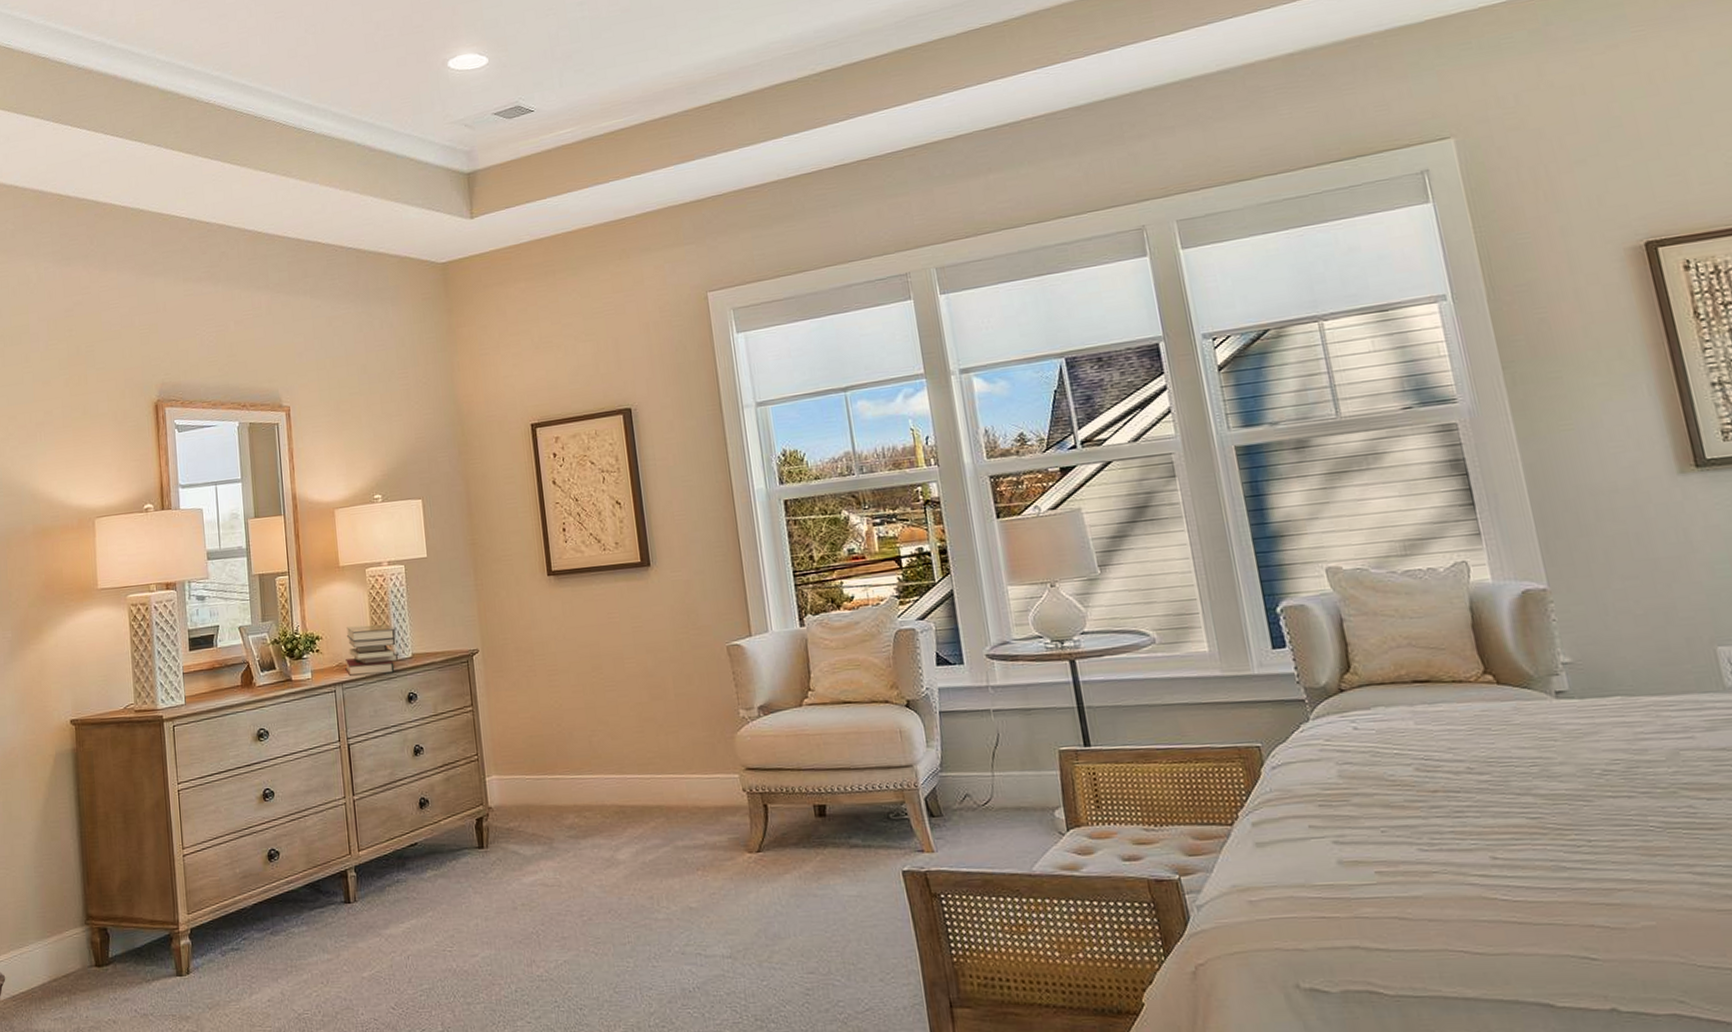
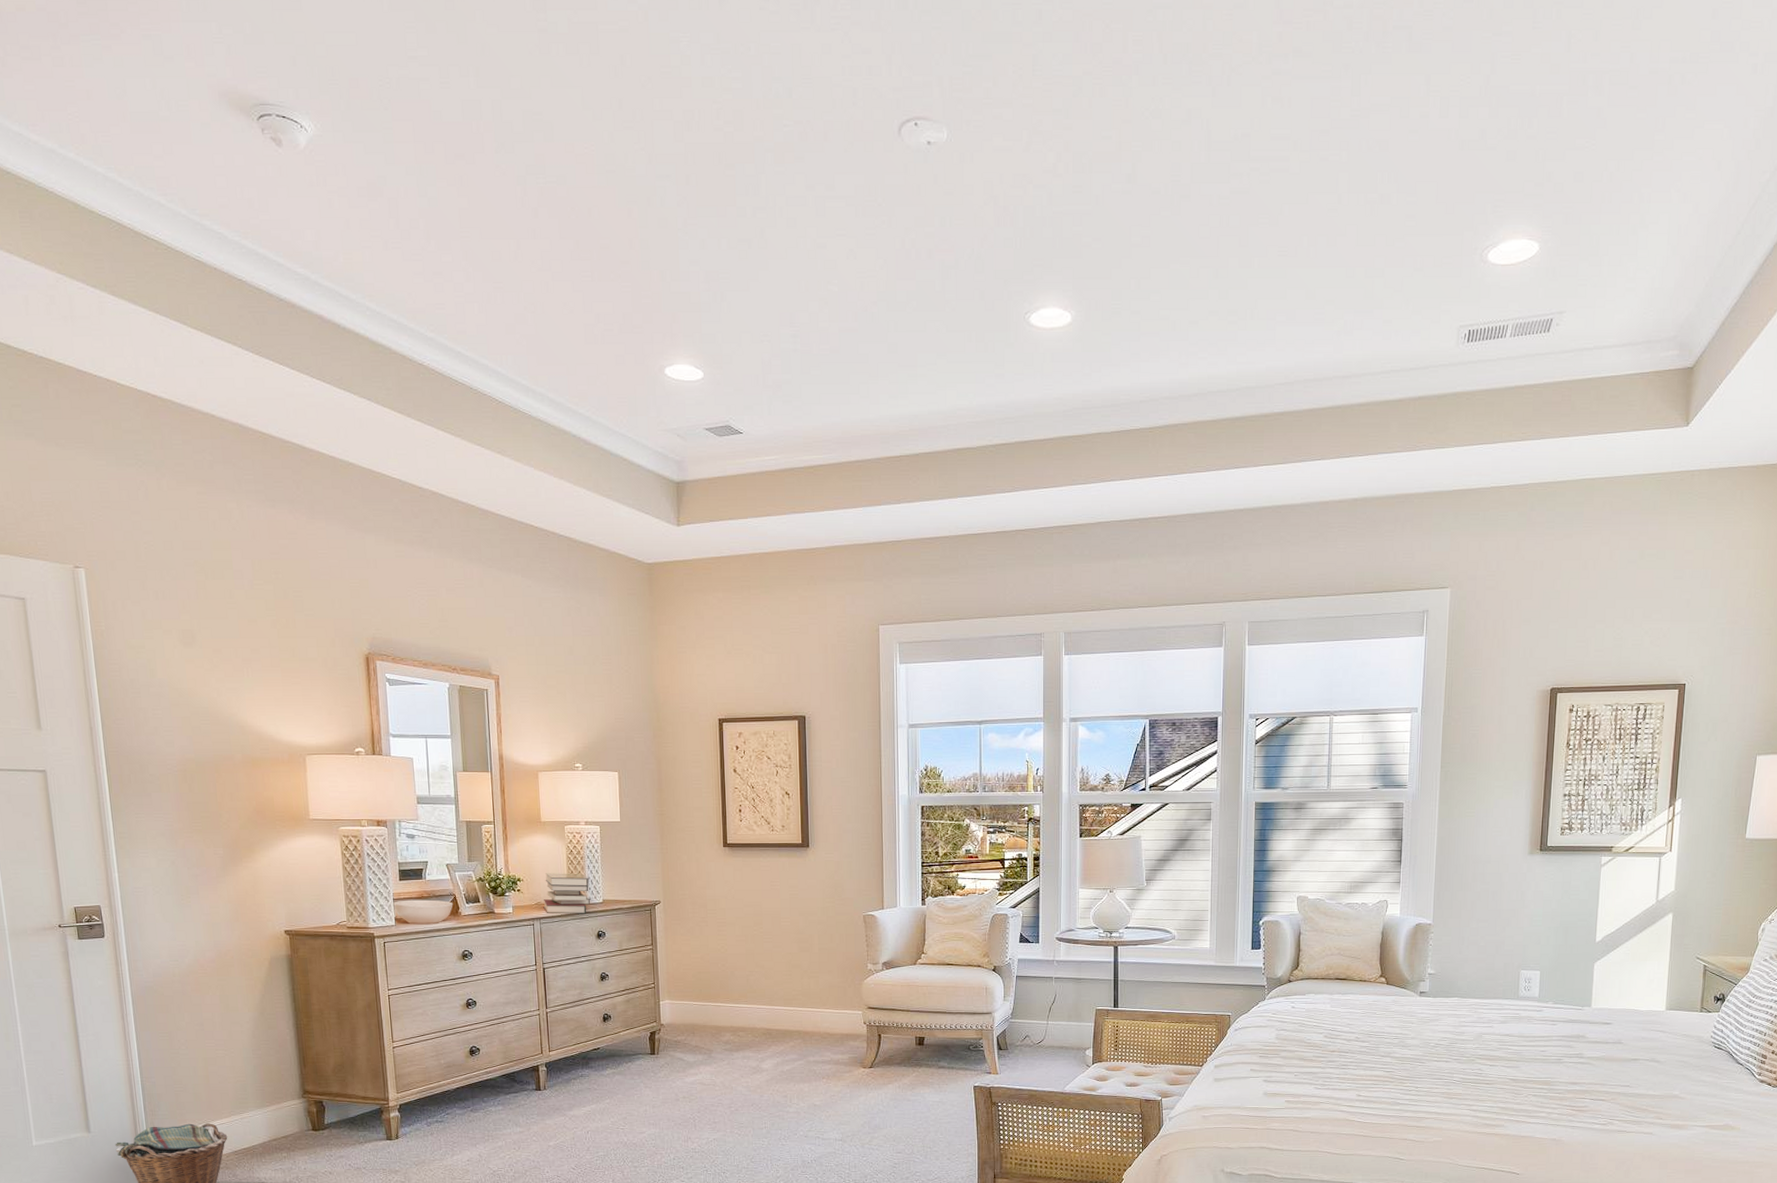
bowl: none [183,670,247,702] -> present [393,899,453,925]

